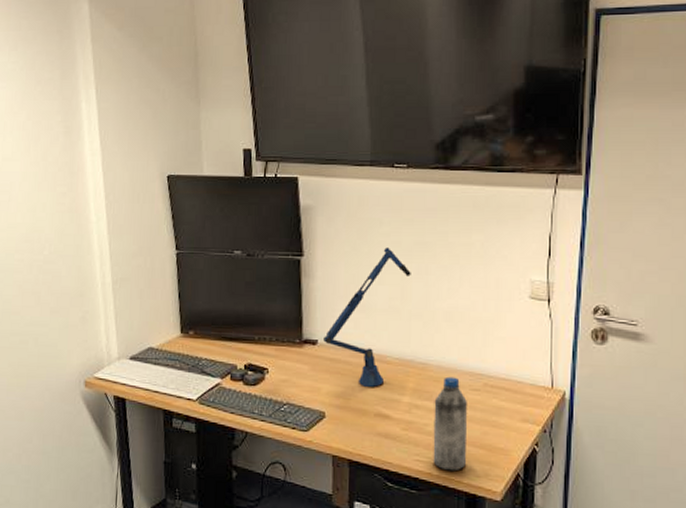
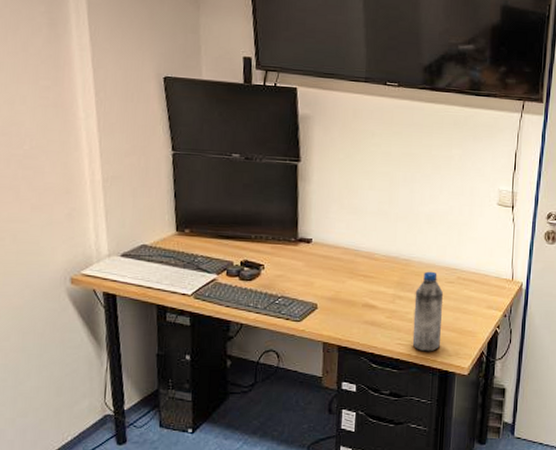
desk lamp: present [324,247,411,388] -> none [318,157,399,282]

